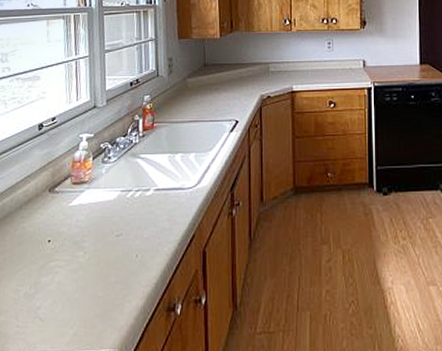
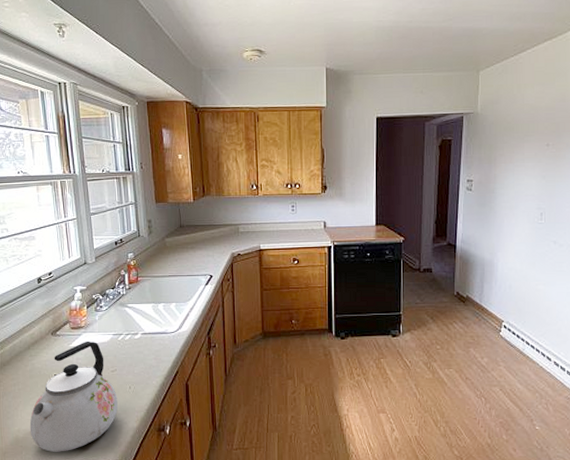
kettle: none [12,198,122,340] -> present [29,341,119,452]

